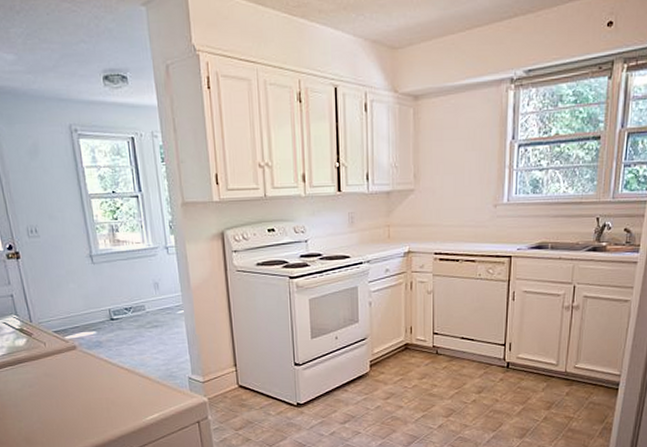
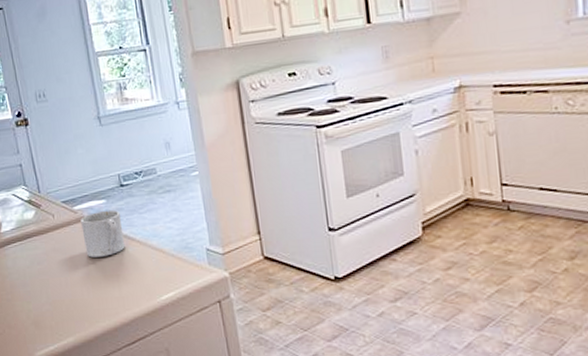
mug: none [72,340,114,382] -> present [81,209,125,258]

